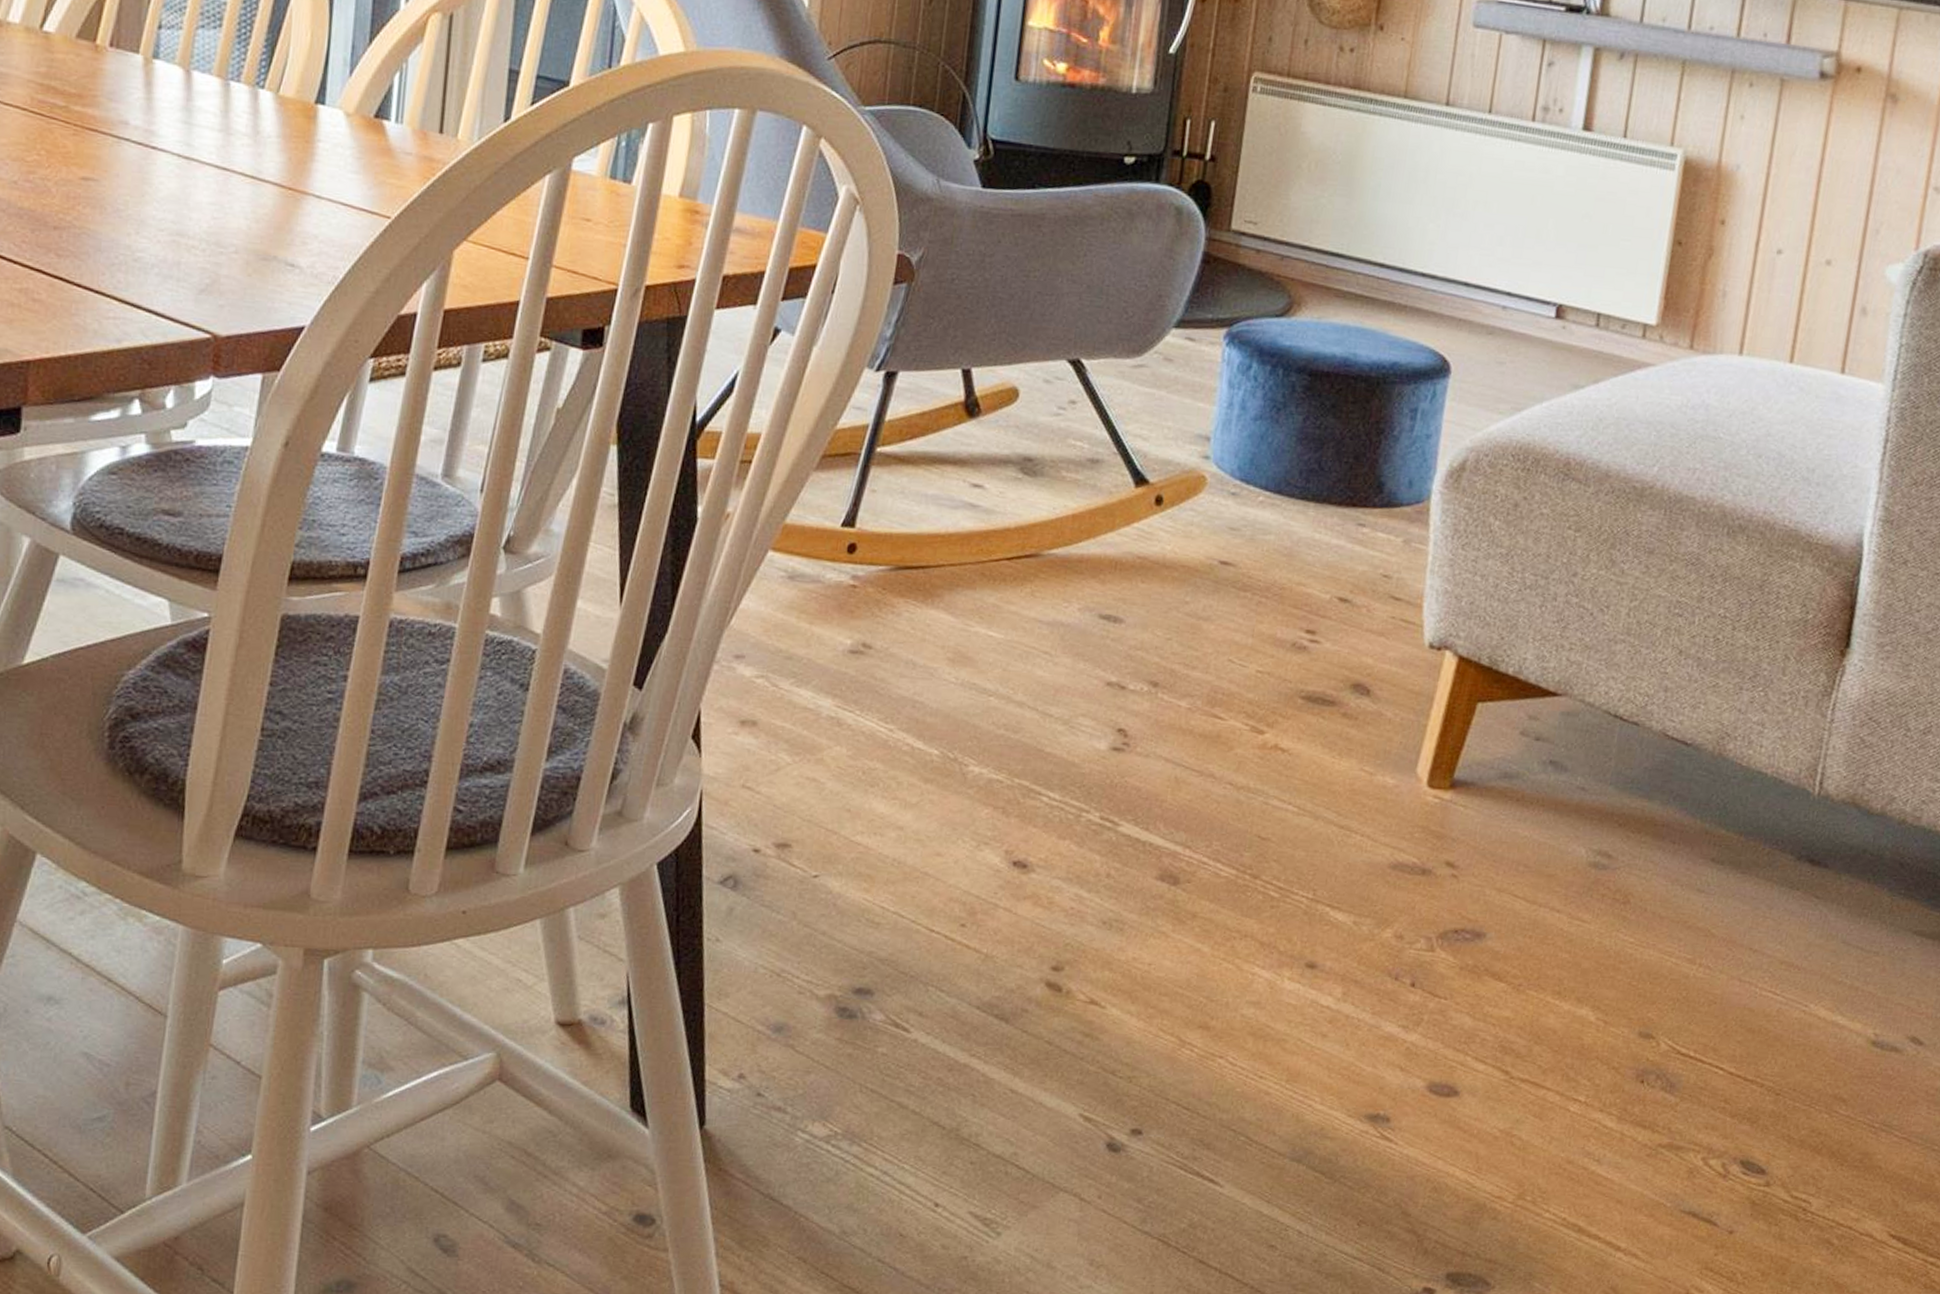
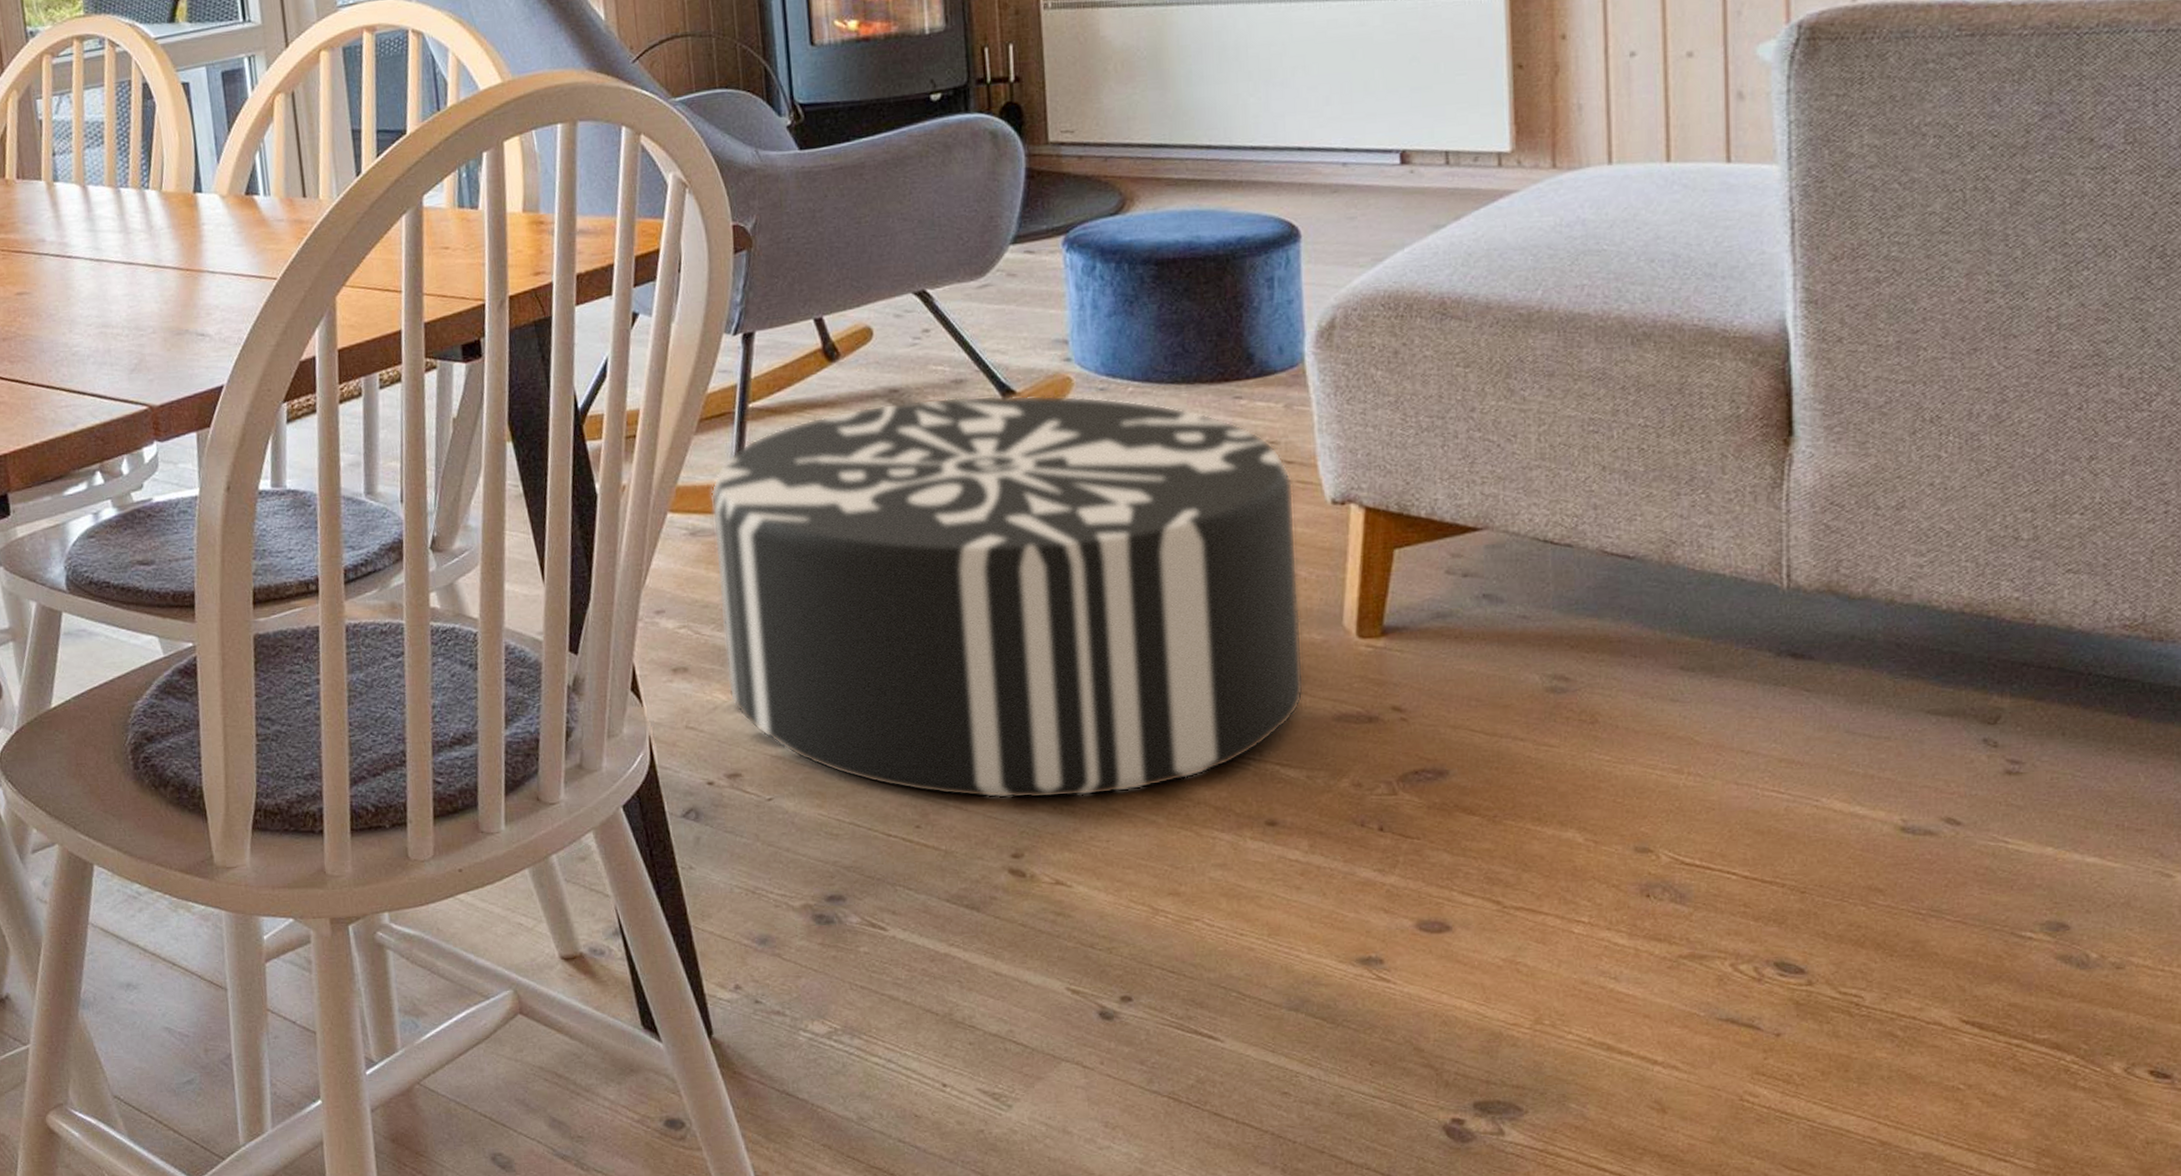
pouf: none [795,472,1397,916] -> present [710,394,1304,799]

